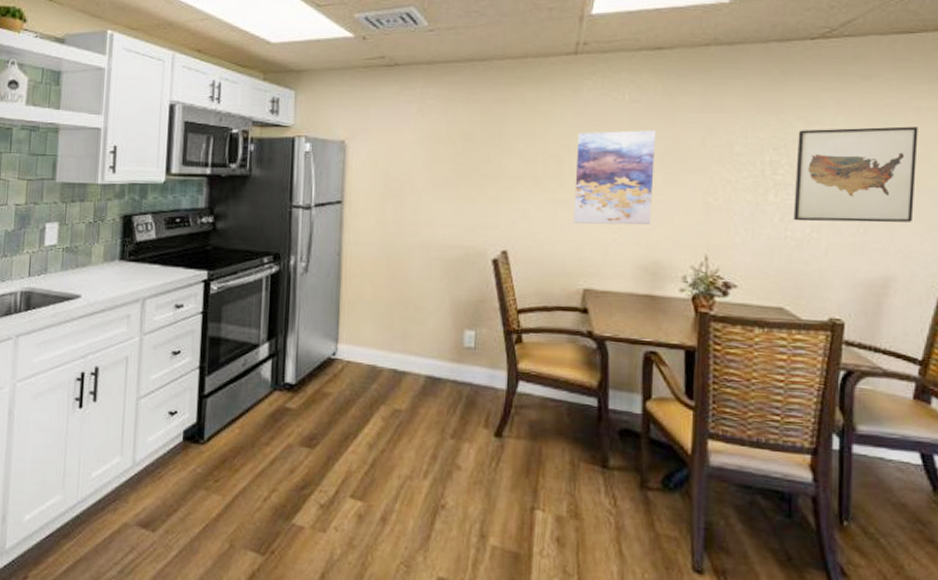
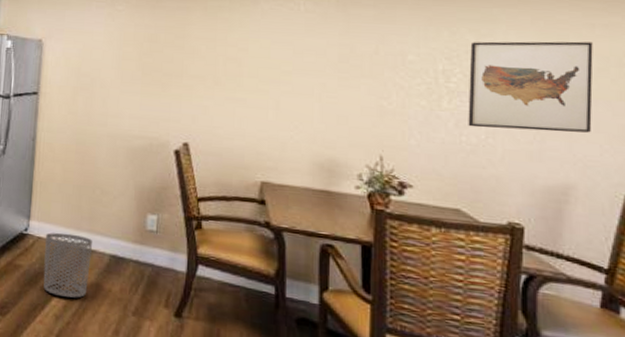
waste bin: none [354,355,406,424] -> present [43,232,92,298]
wall art: present [574,130,655,226] -> none [252,38,330,125]

